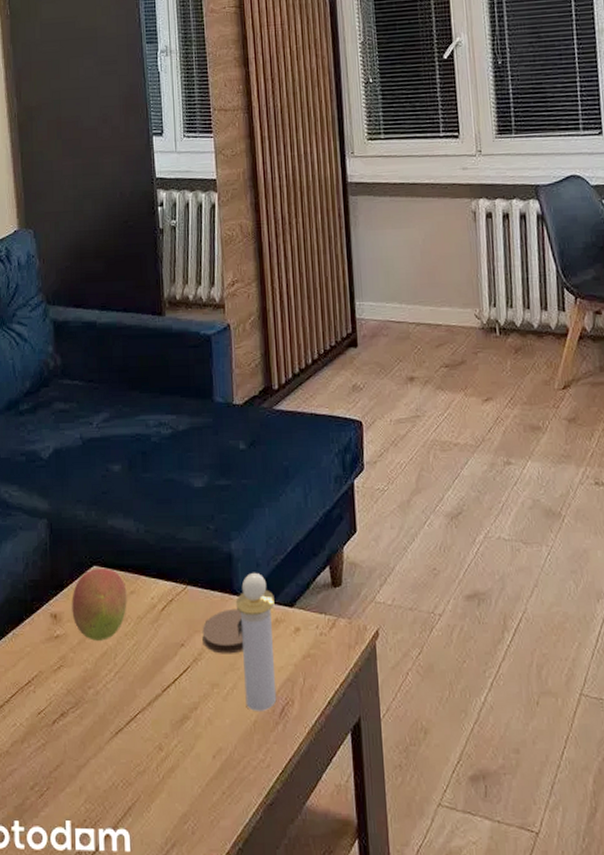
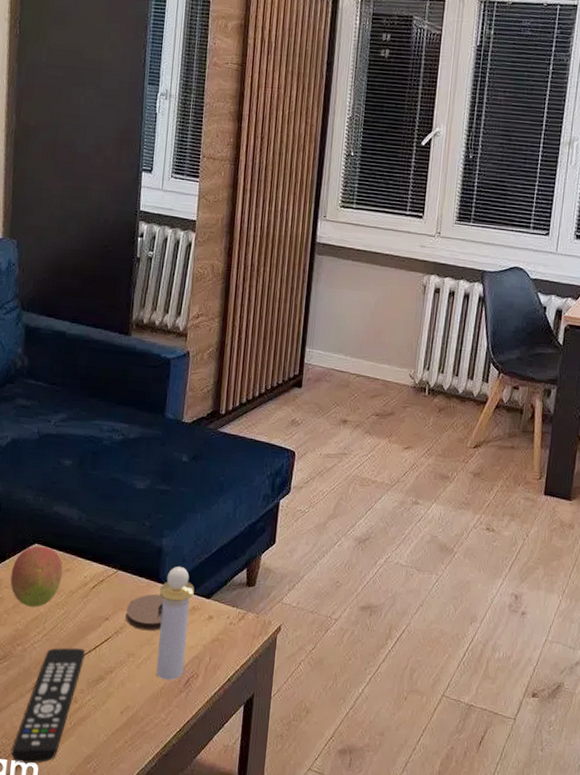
remote control: none [97,683,165,831] -> present [11,647,86,764]

